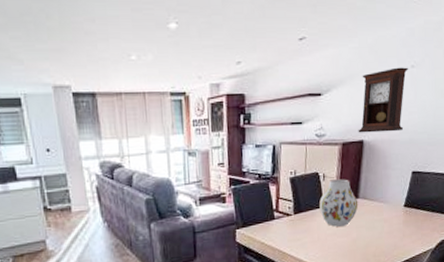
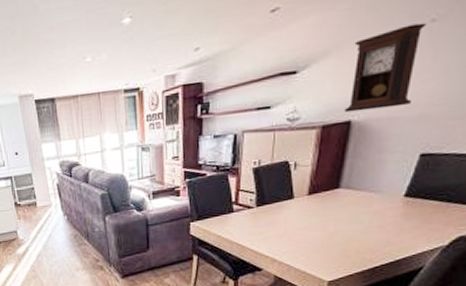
vase: present [319,179,358,227] -> none [288,166,339,220]

